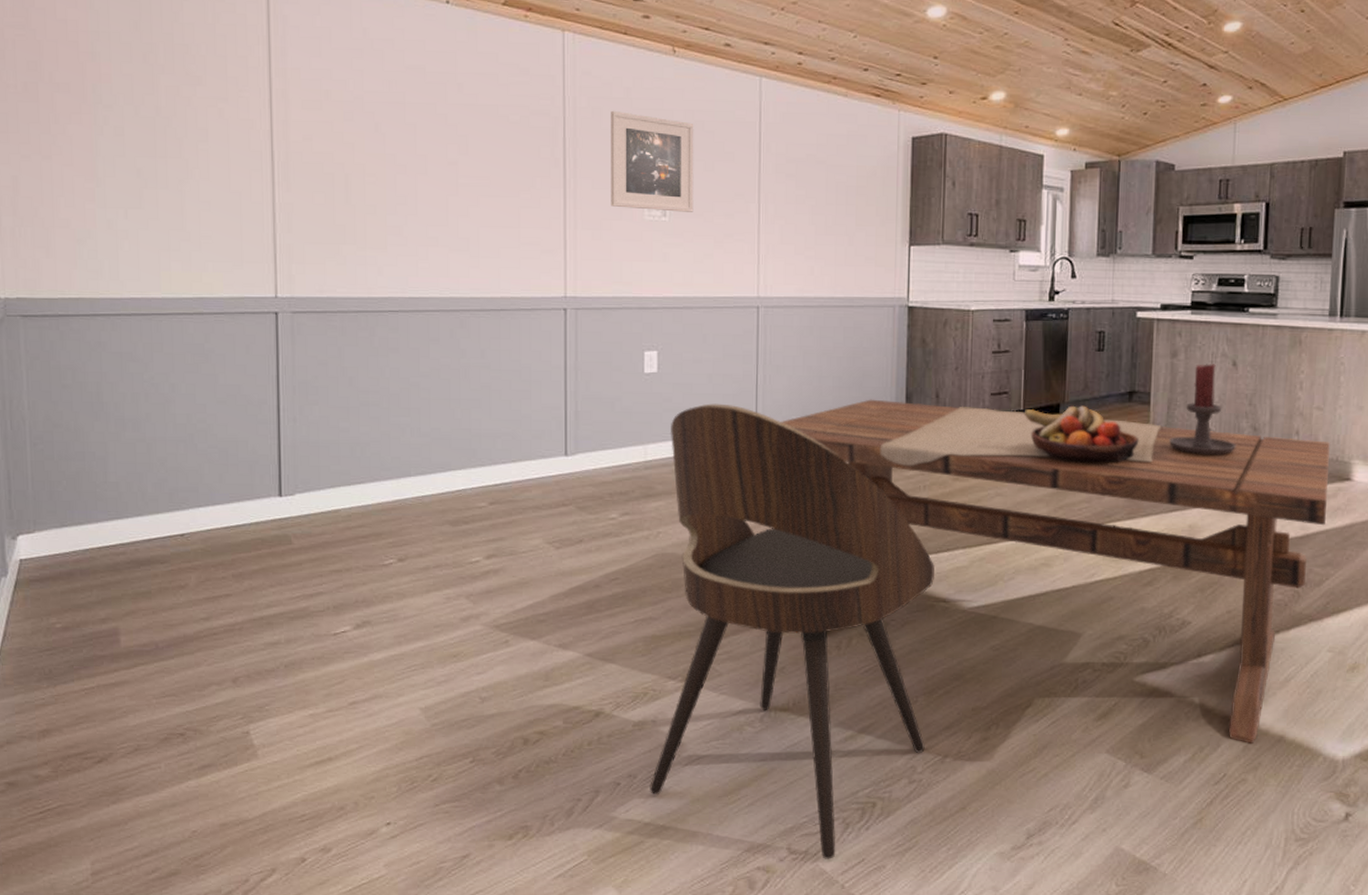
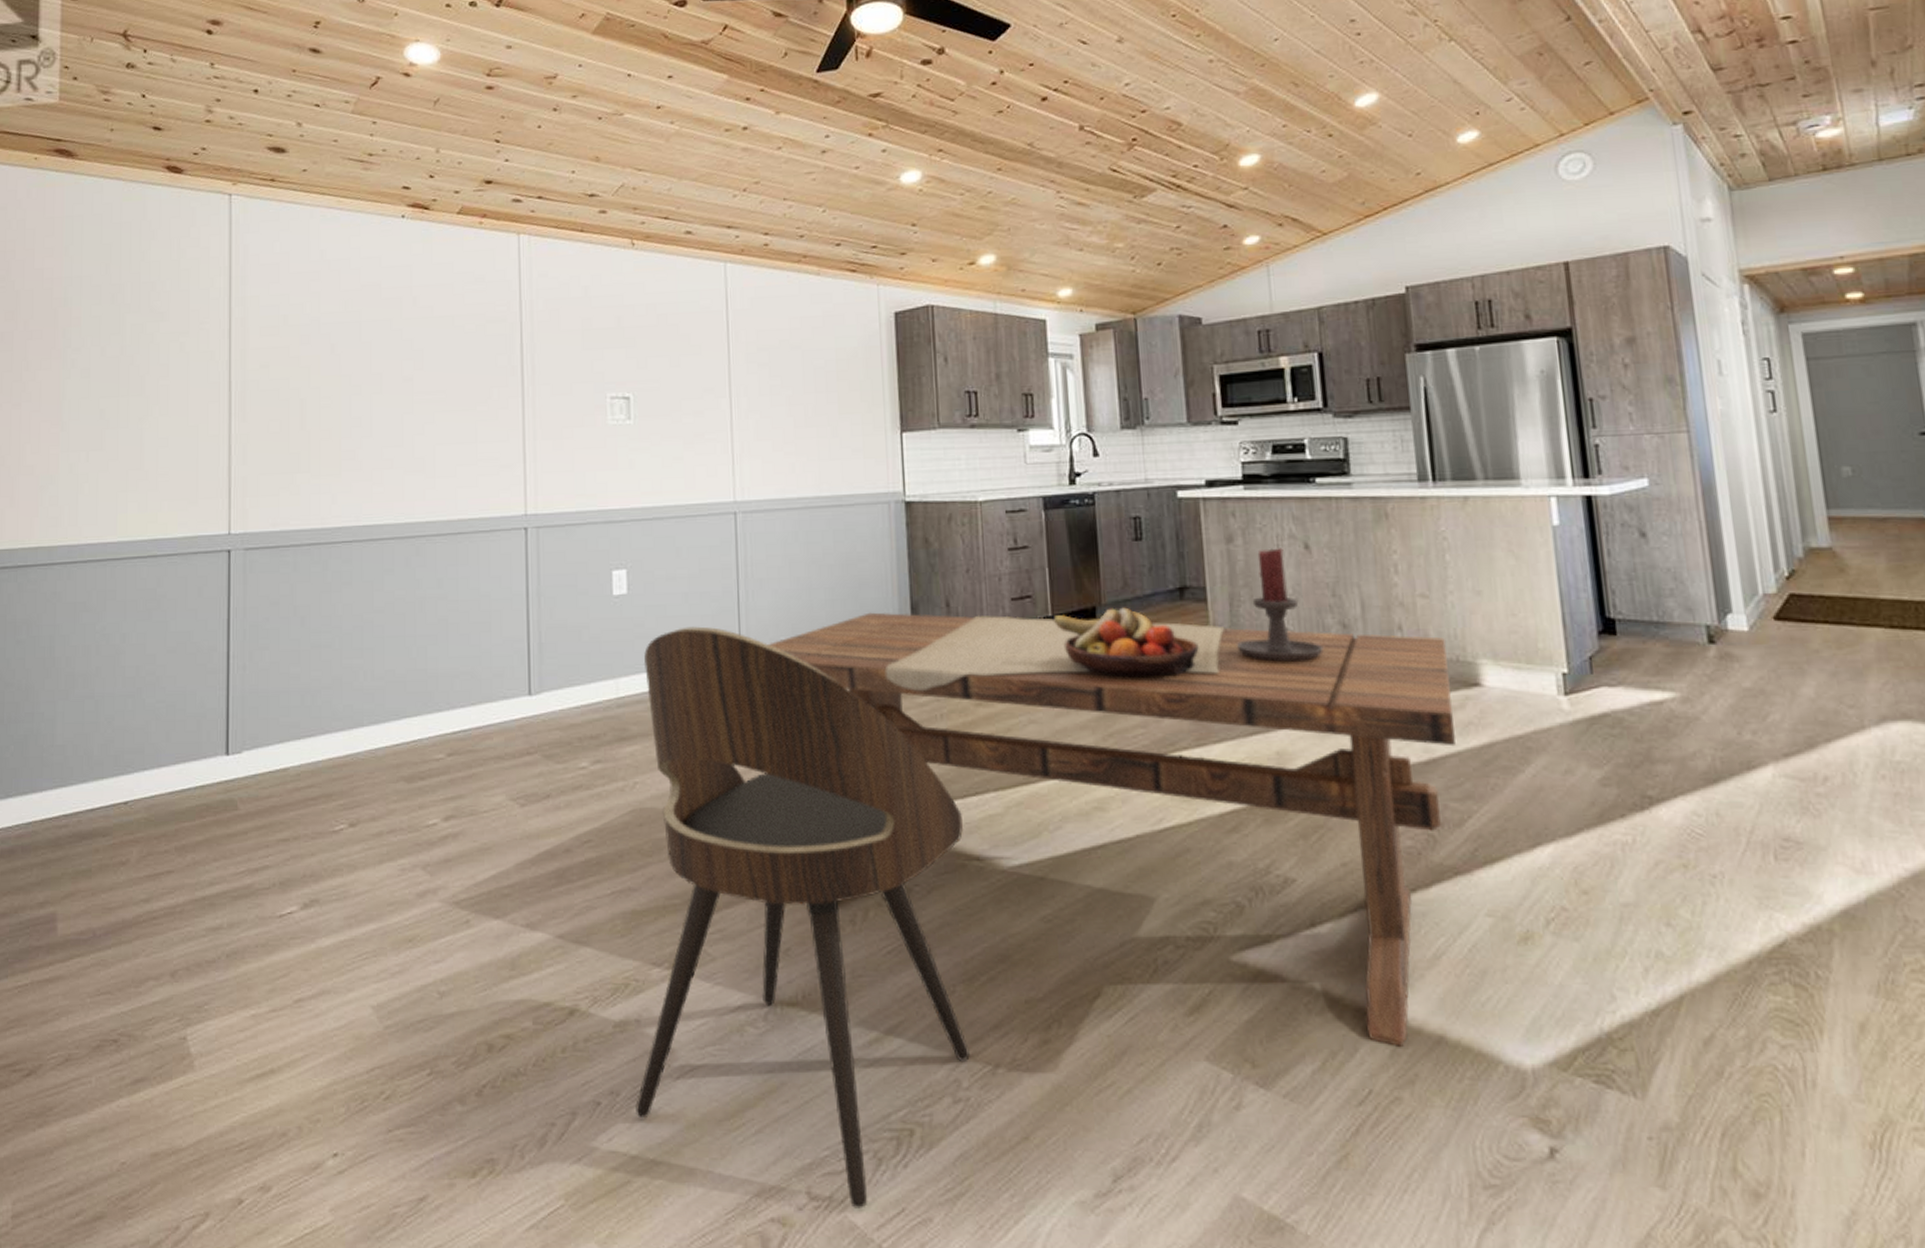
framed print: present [611,110,694,212] -> none [569,311,660,414]

